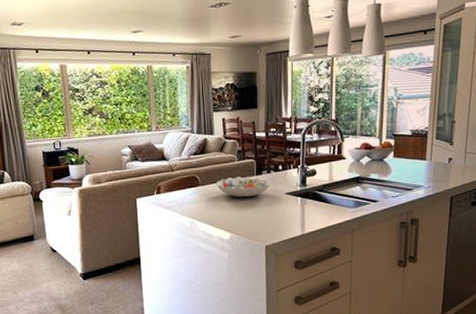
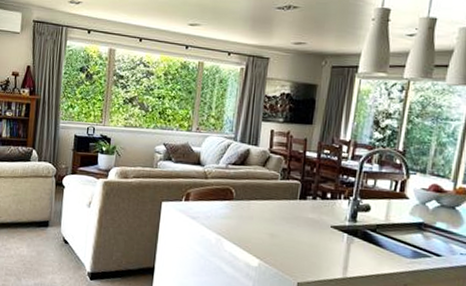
decorative bowl: present [216,176,272,198] -> none [252,196,316,223]

